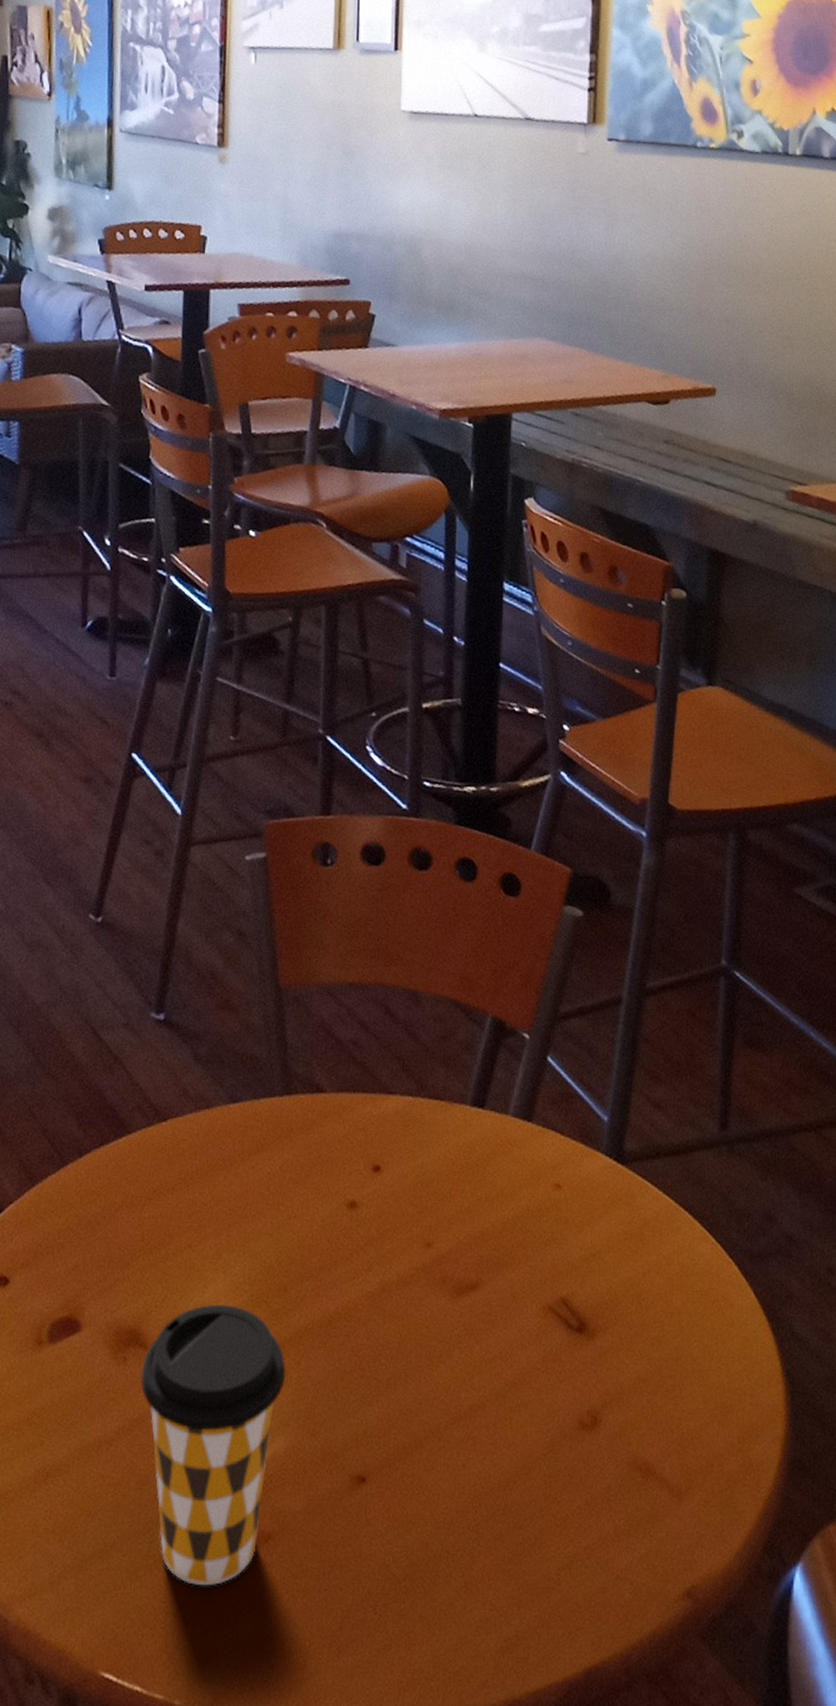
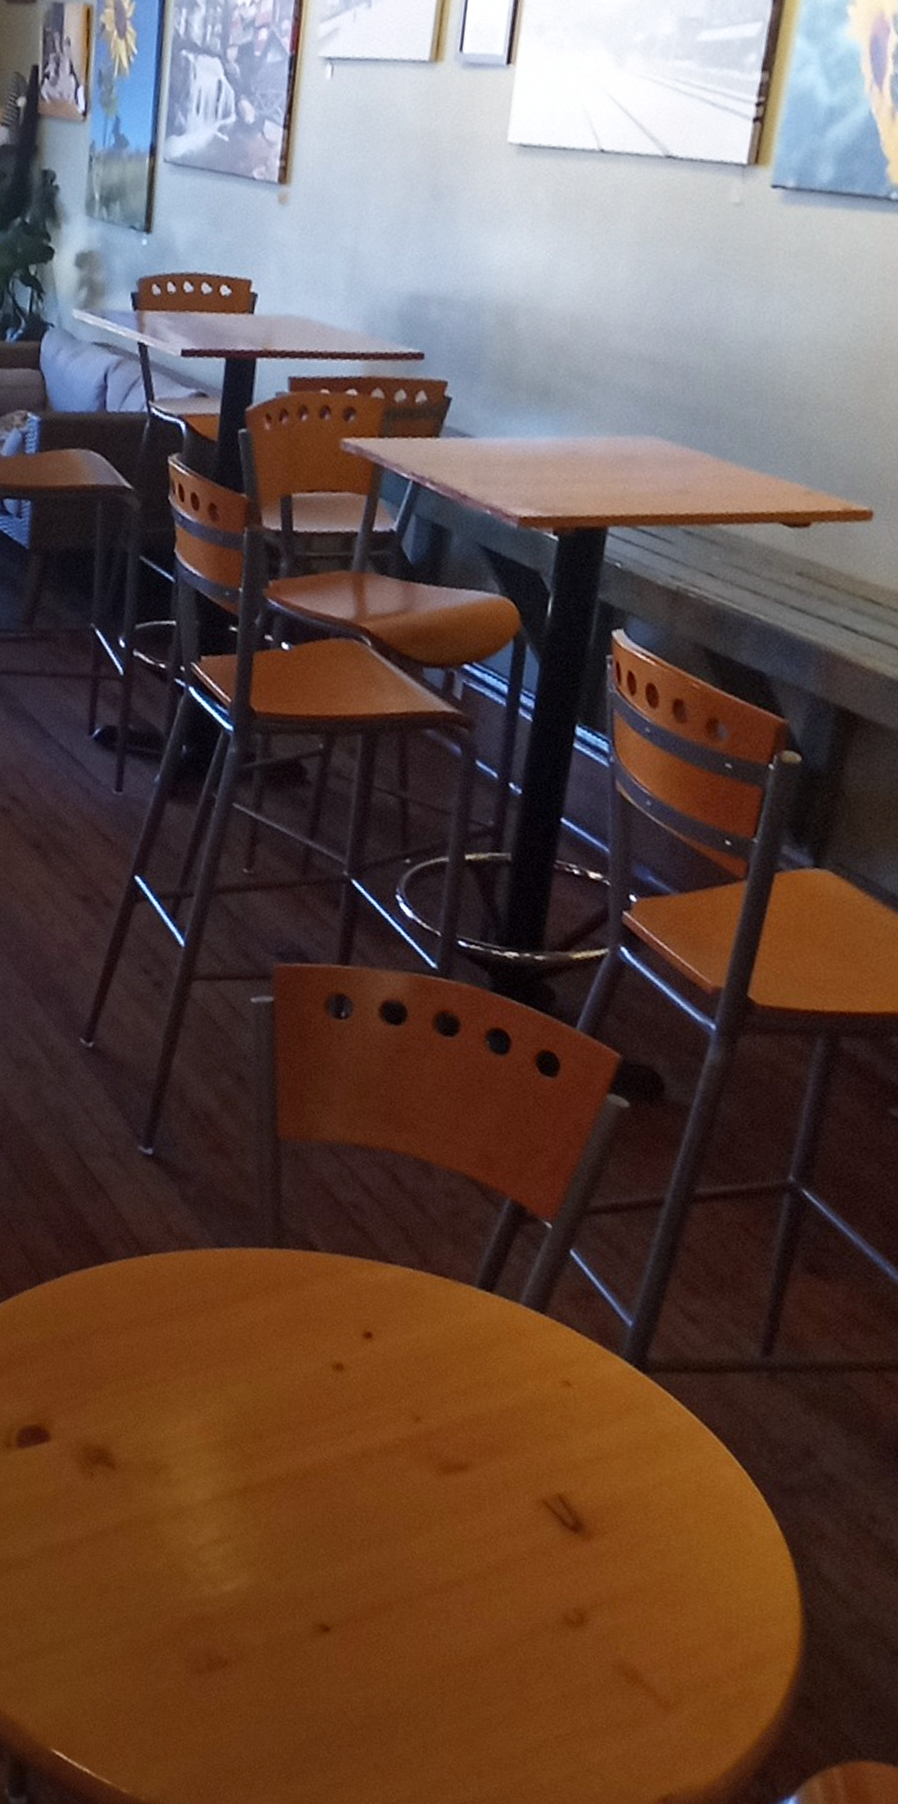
coffee cup: present [140,1305,286,1585] -> none [106,1438,256,1696]

